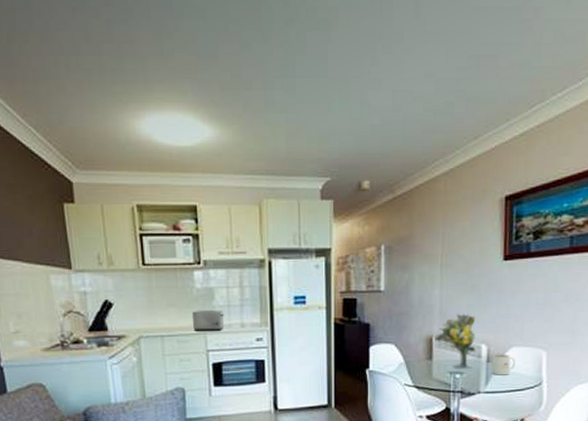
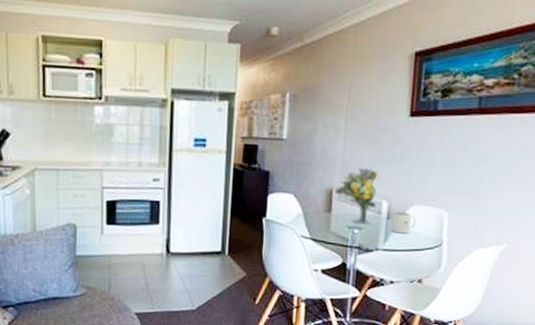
toaster: present [191,309,225,331] -> none [89,145,122,168]

